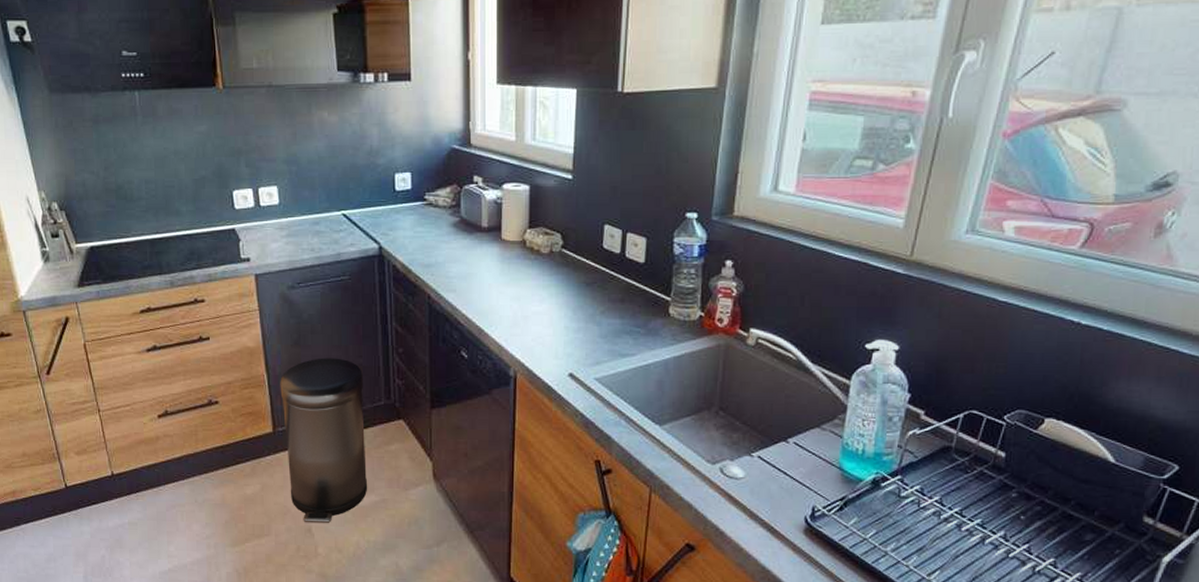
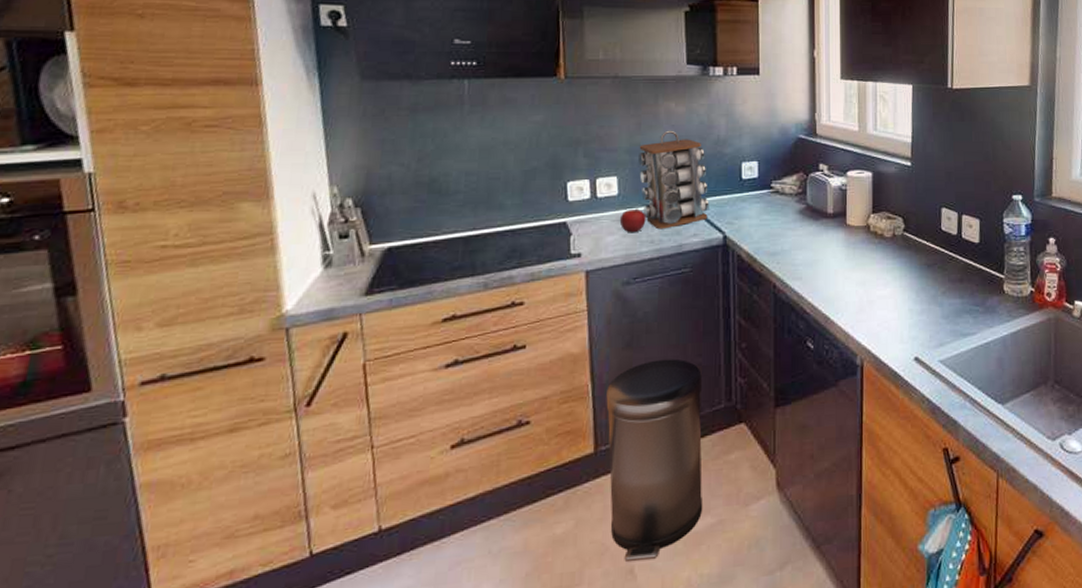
fruit: none [282,217,306,241] -> present [619,208,646,233]
spice rack: none [296,140,365,238] -> present [638,130,709,230]

